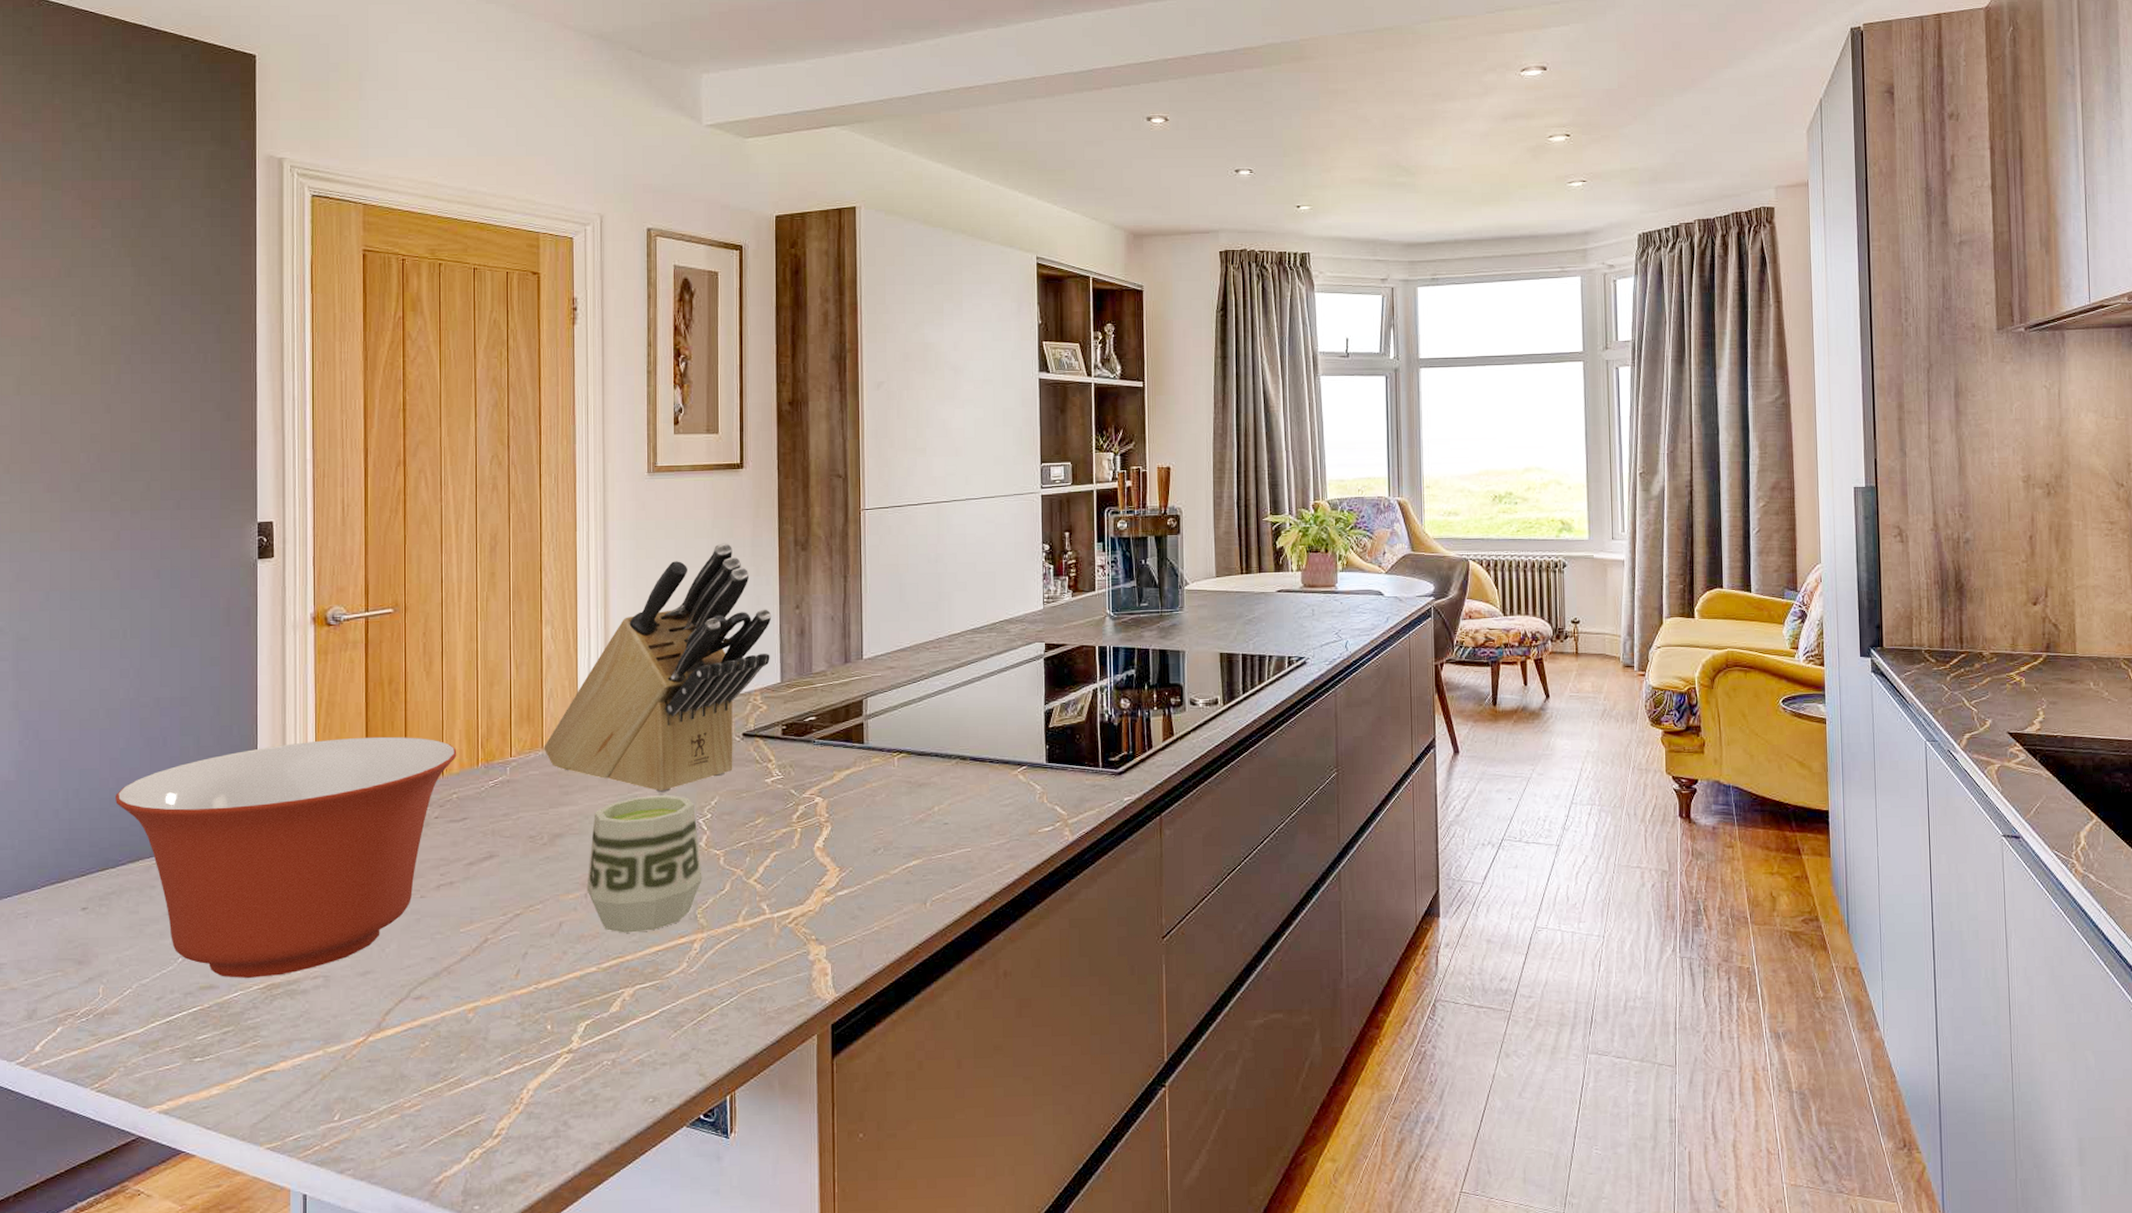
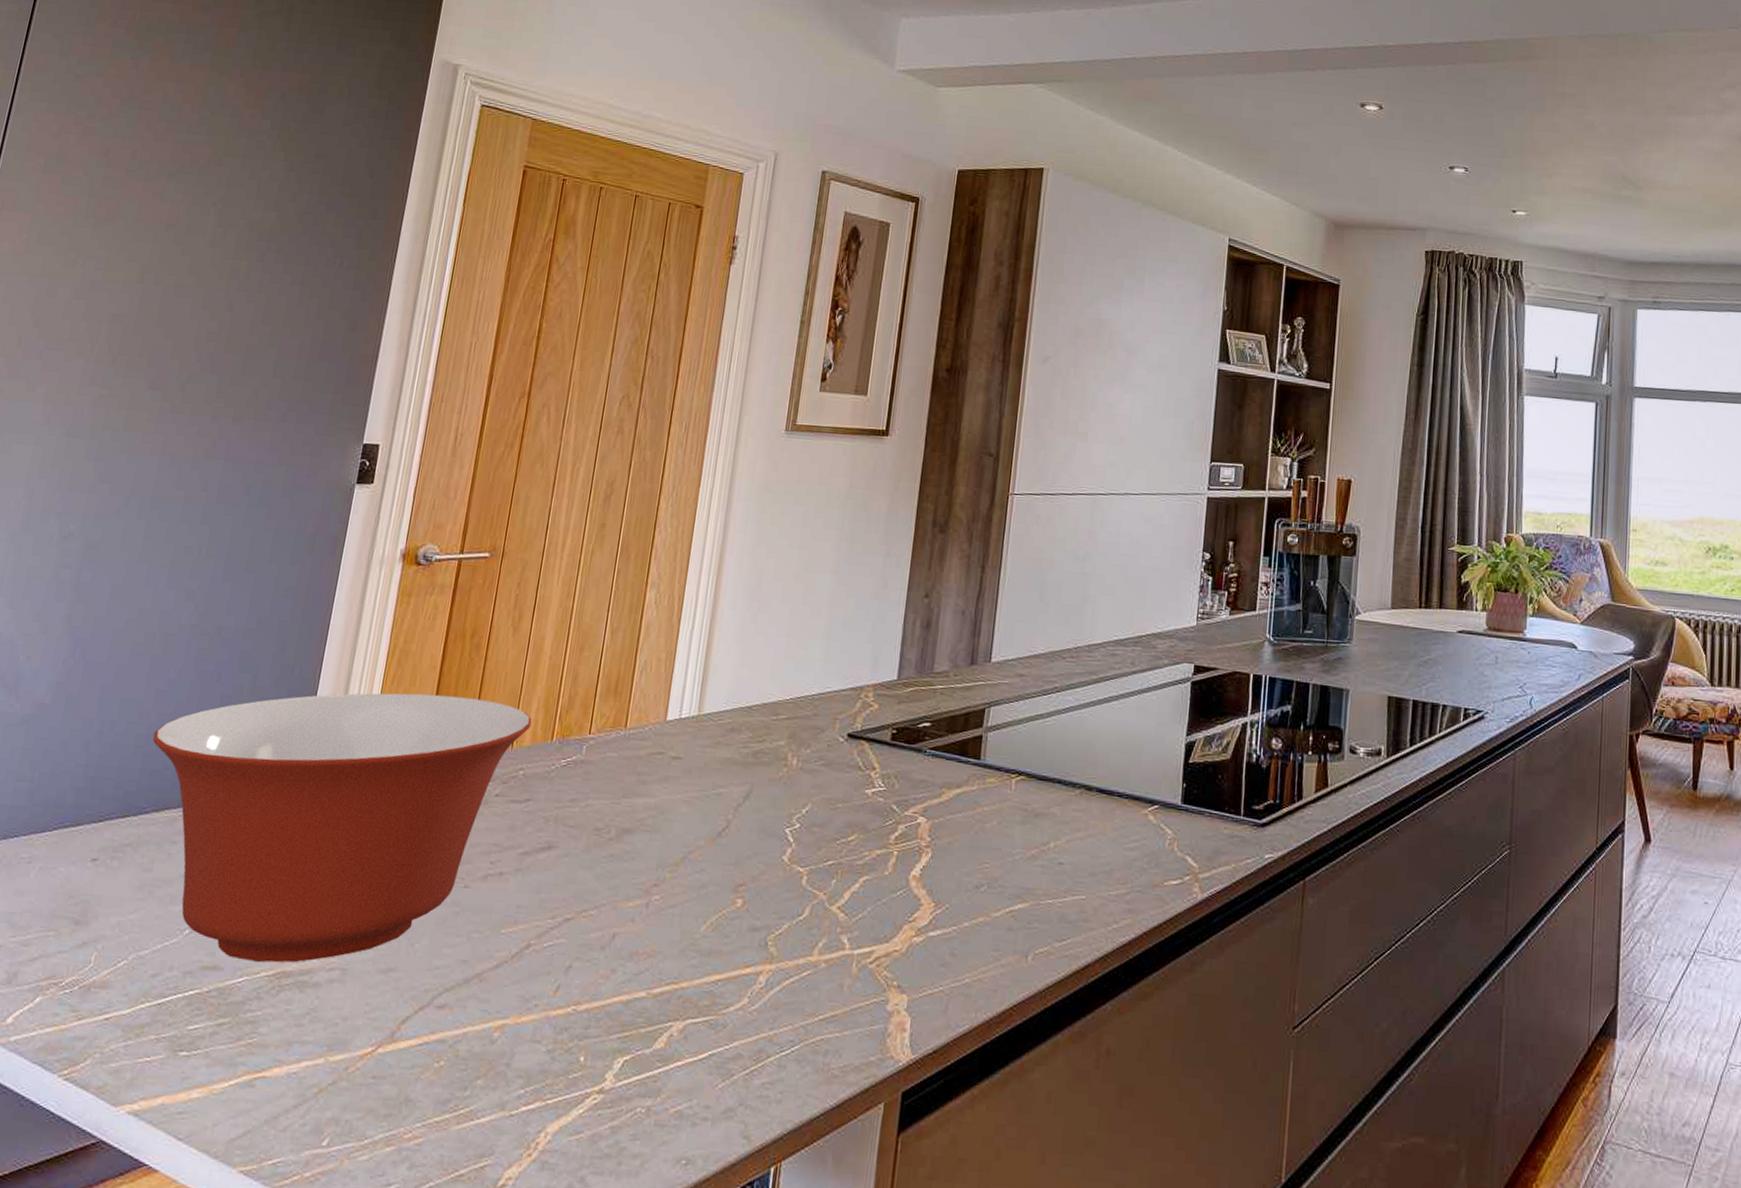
knife block: present [544,543,772,793] -> none [627,516,898,793]
cup: present [586,795,702,933] -> none [649,795,783,956]

